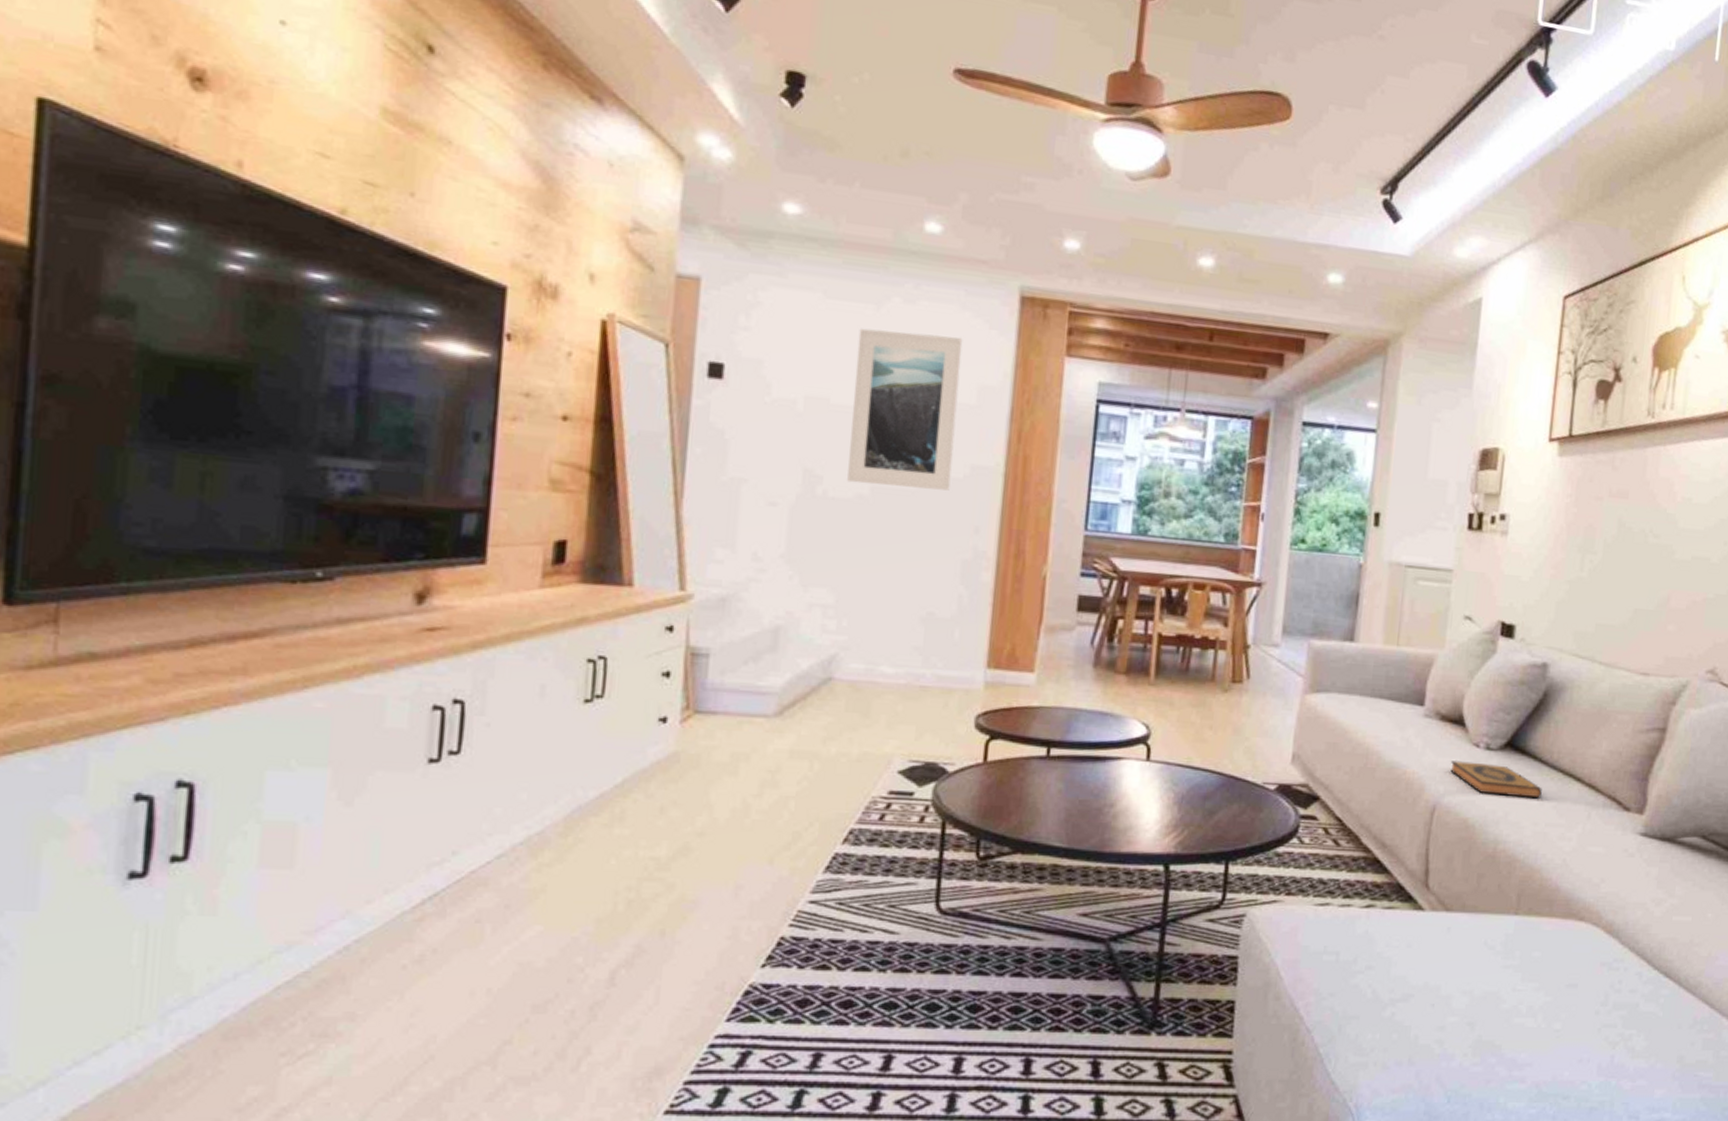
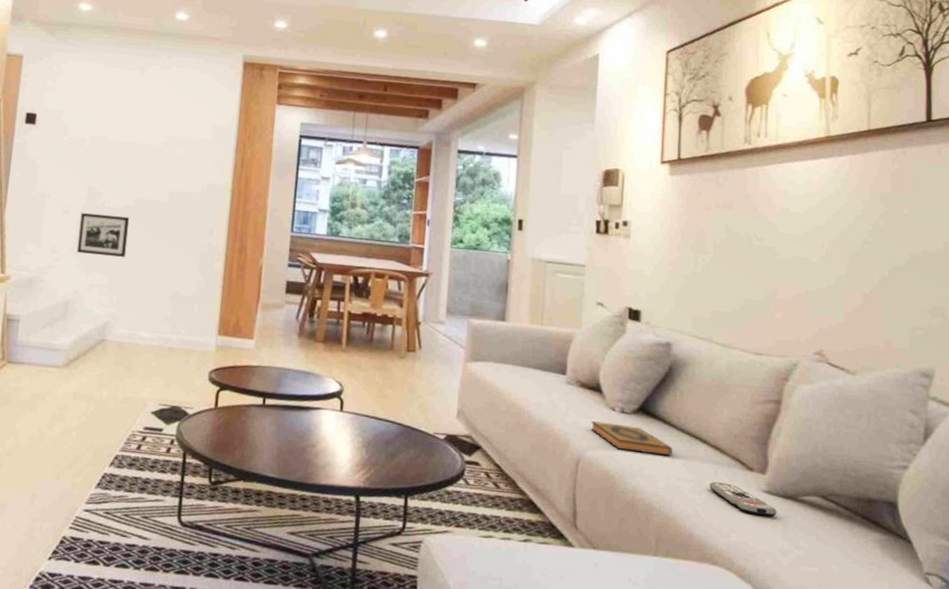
picture frame: none [788,504,864,567] -> present [76,212,130,258]
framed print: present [847,328,963,491] -> none [119,87,202,202]
remote control: none [1580,826,1653,862] -> present [709,481,777,517]

